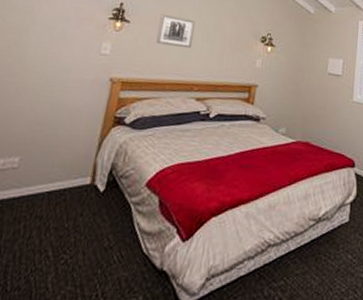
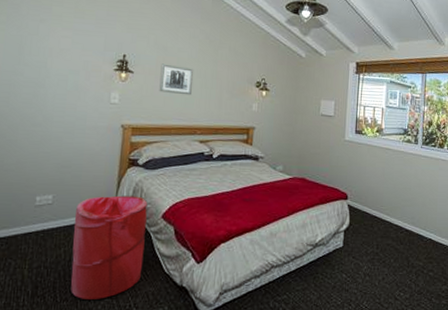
laundry hamper: none [25,159,131,287] -> present [71,195,148,299]

